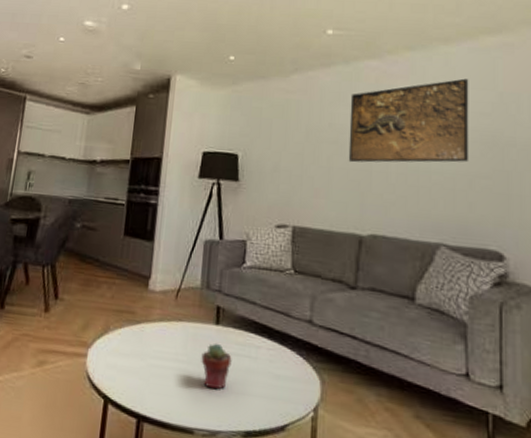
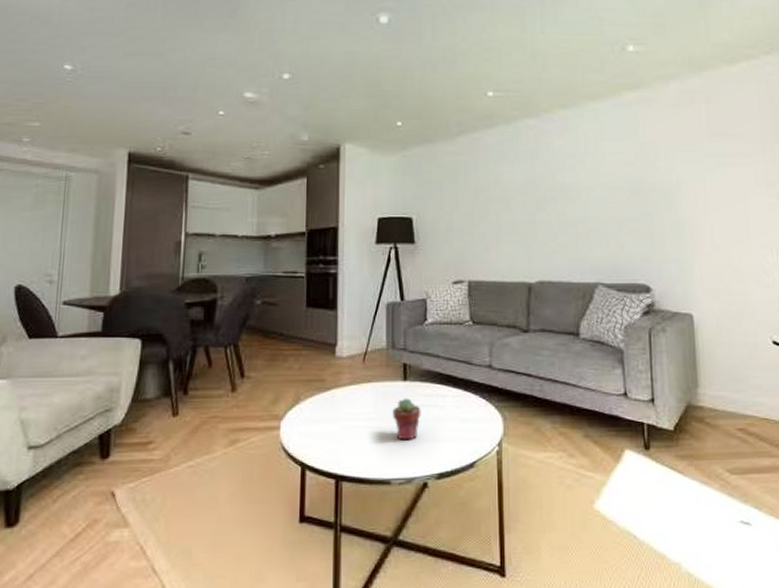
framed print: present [348,78,469,163] -> none [513,132,619,217]

